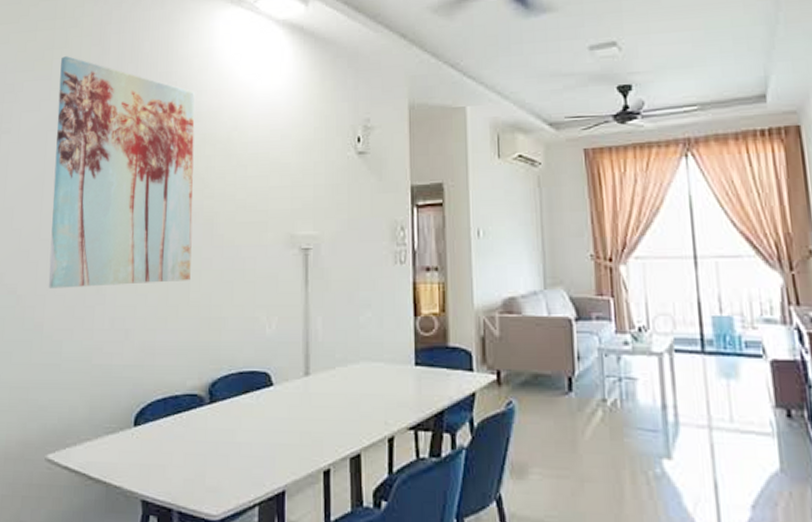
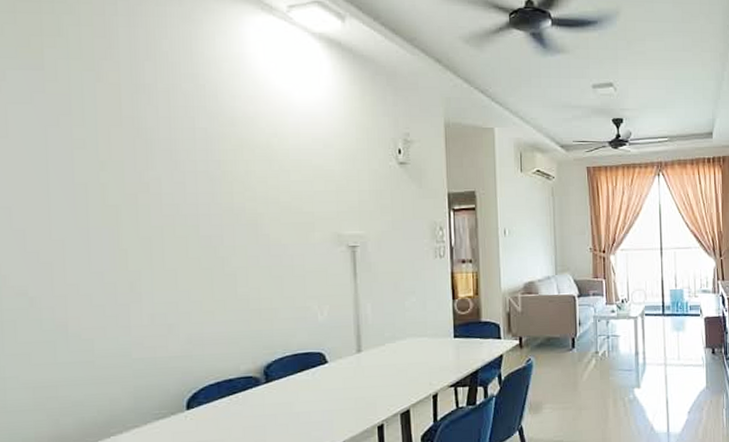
wall art: present [48,56,195,289] -> none [55,46,237,289]

